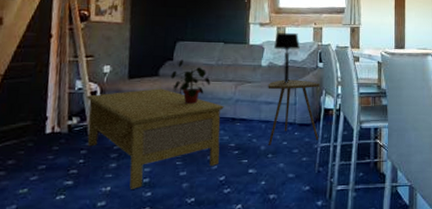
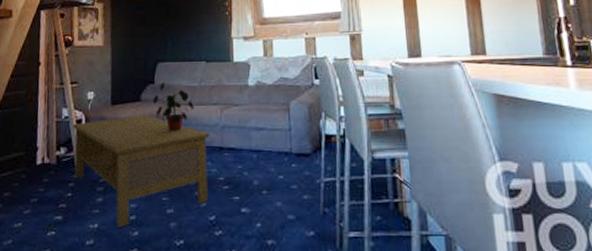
side table: present [268,79,320,145] -> none [257,100,321,180]
table lamp: present [274,33,300,83] -> none [261,46,291,105]

